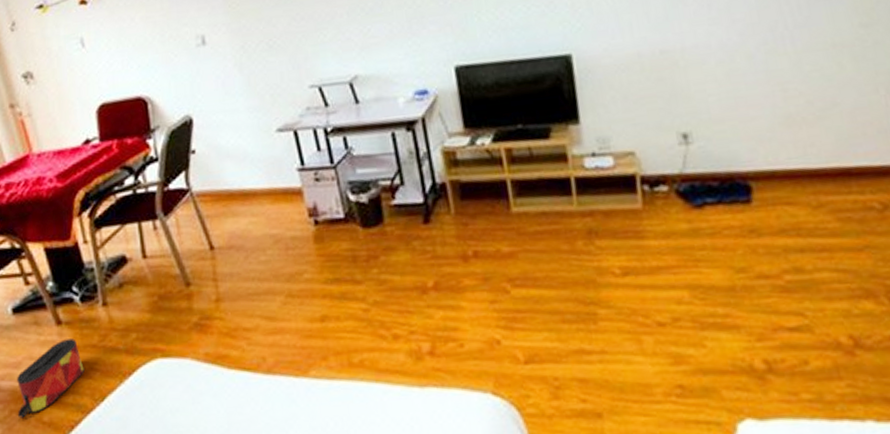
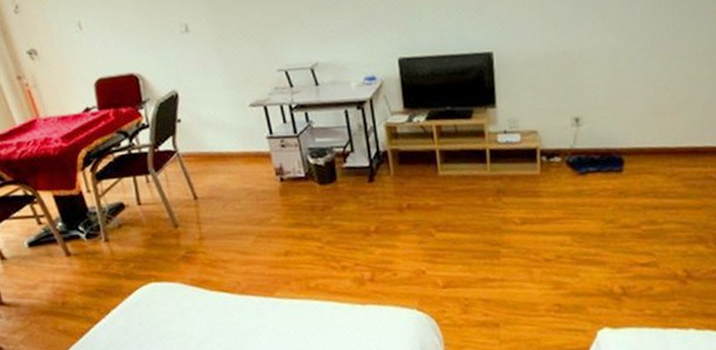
bag: present [17,338,84,419] -> none [35,267,91,327]

